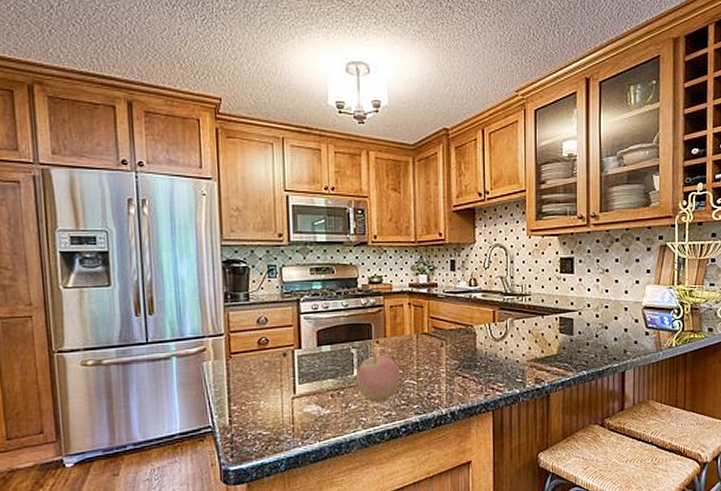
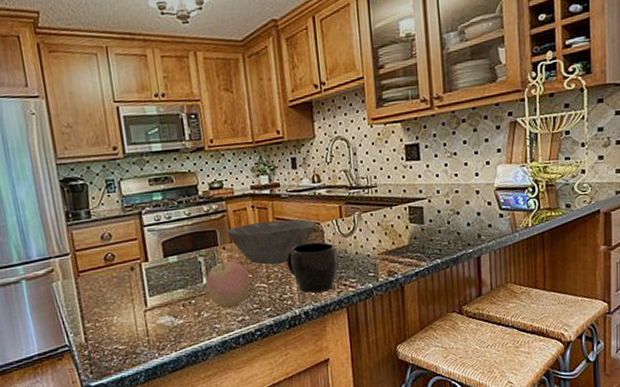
bowl: none [382,319,470,363] -> present [226,219,317,266]
mug: none [438,344,487,394] -> present [286,241,337,293]

